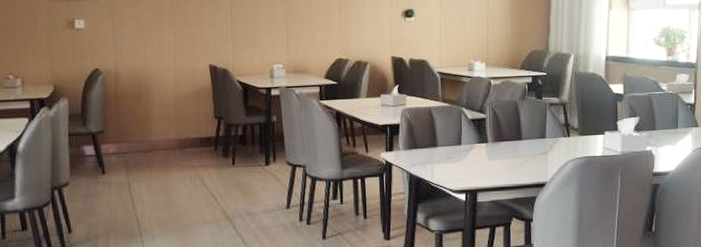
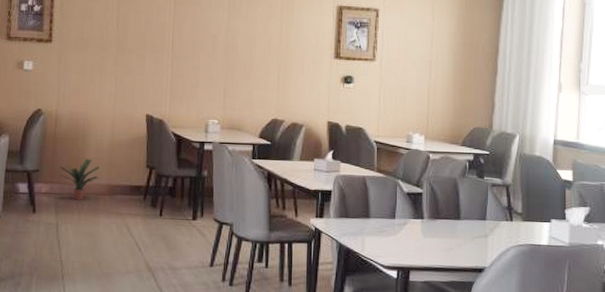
potted plant: none [125,115,168,157] -> present [60,158,101,200]

